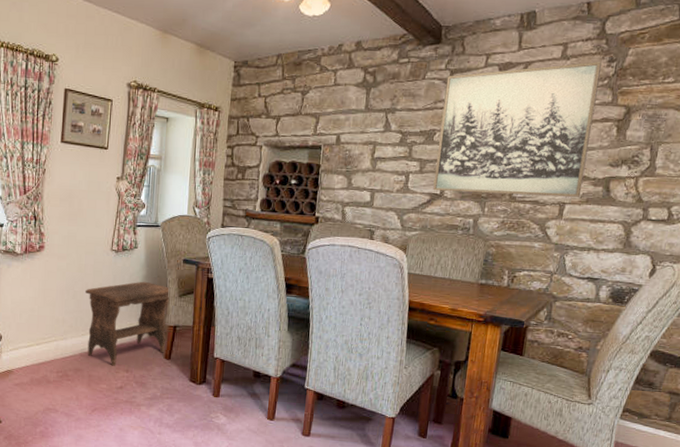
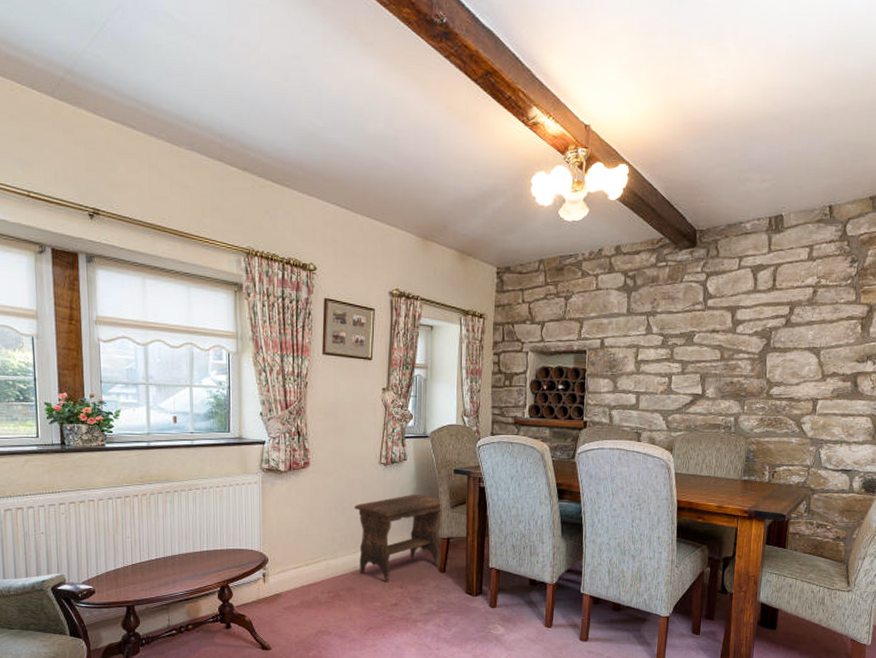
wall art: present [433,62,602,197] -> none [695,262,844,393]

